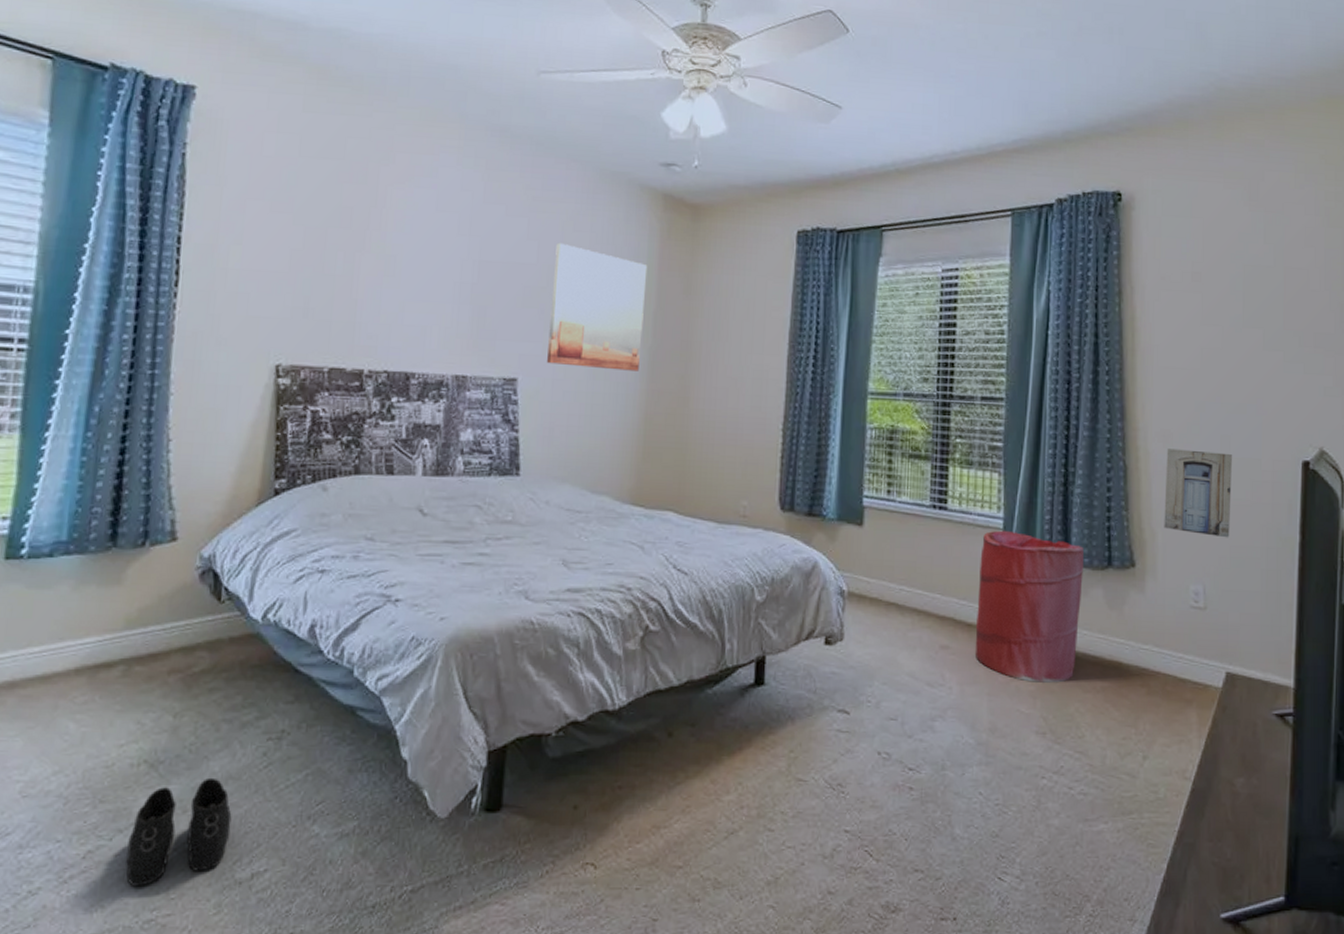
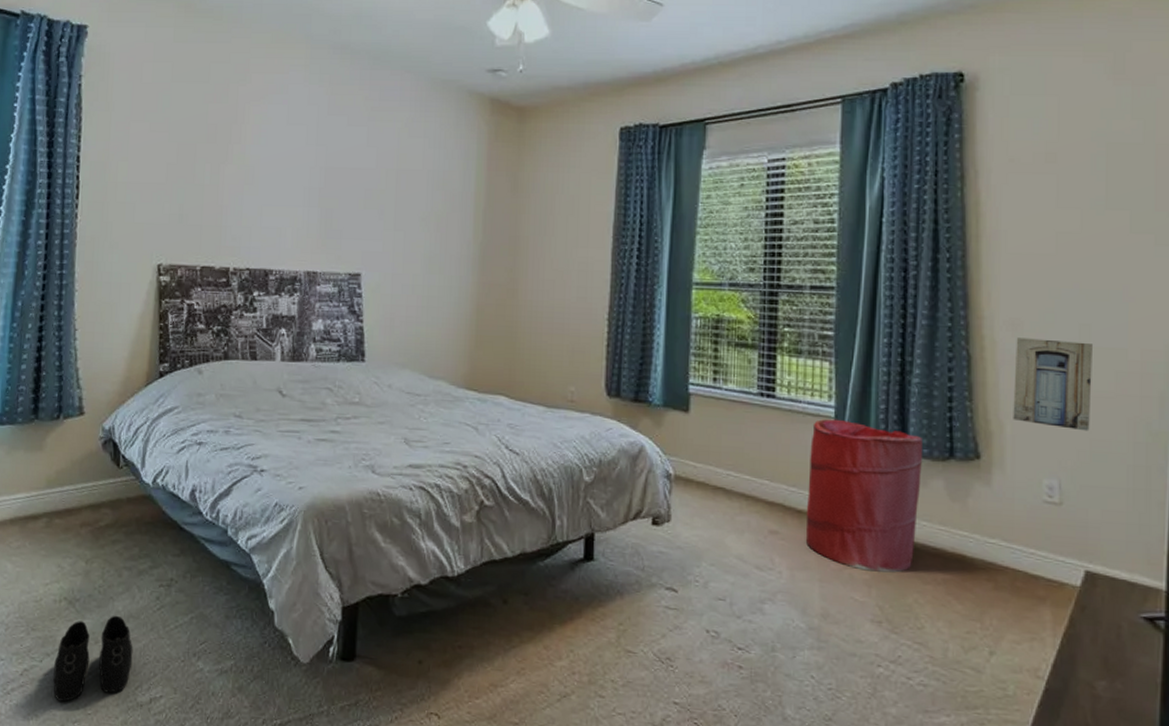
wall art: present [547,242,648,371] -> none [387,148,477,265]

